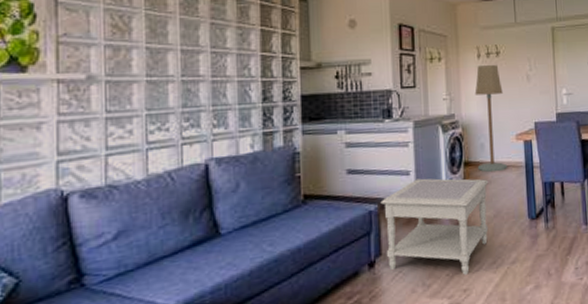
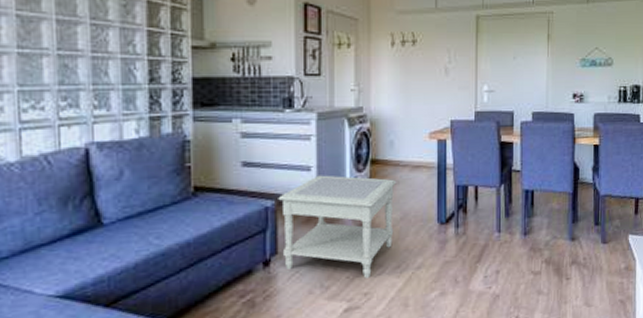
floor lamp: present [474,64,508,173] -> none [385,53,419,172]

